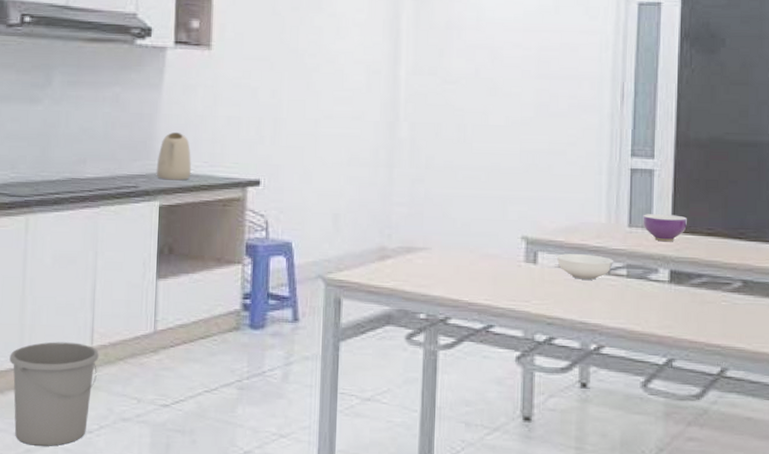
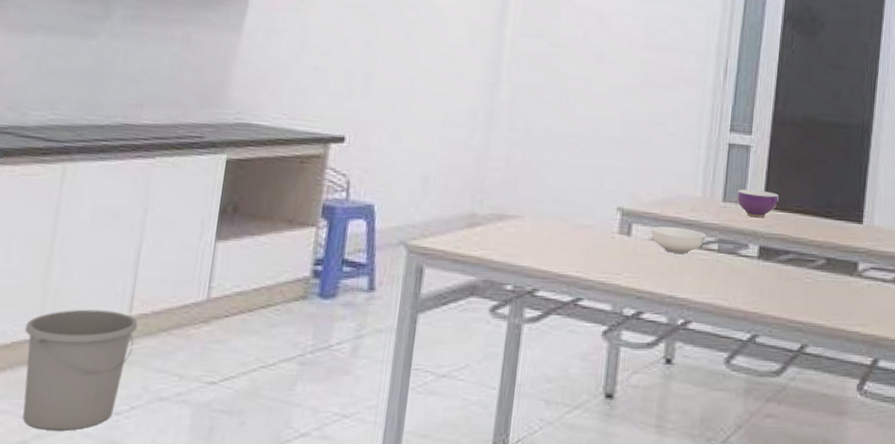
kettle: present [156,132,192,181] -> none [226,79,269,133]

